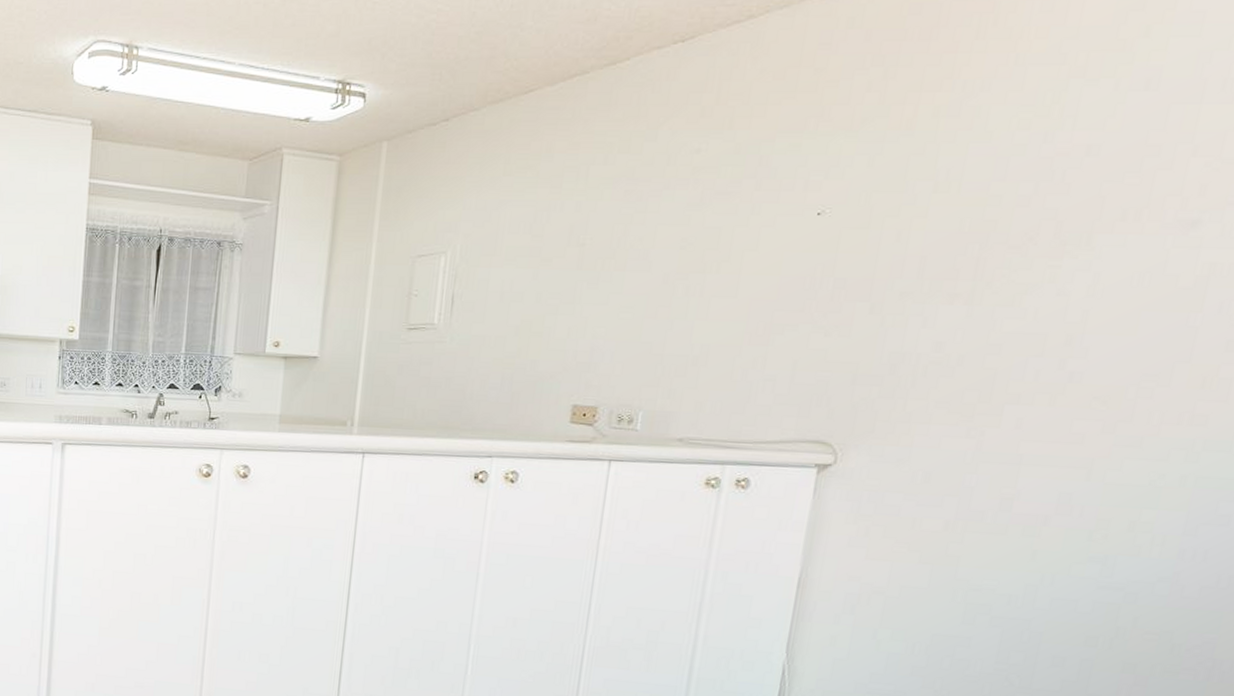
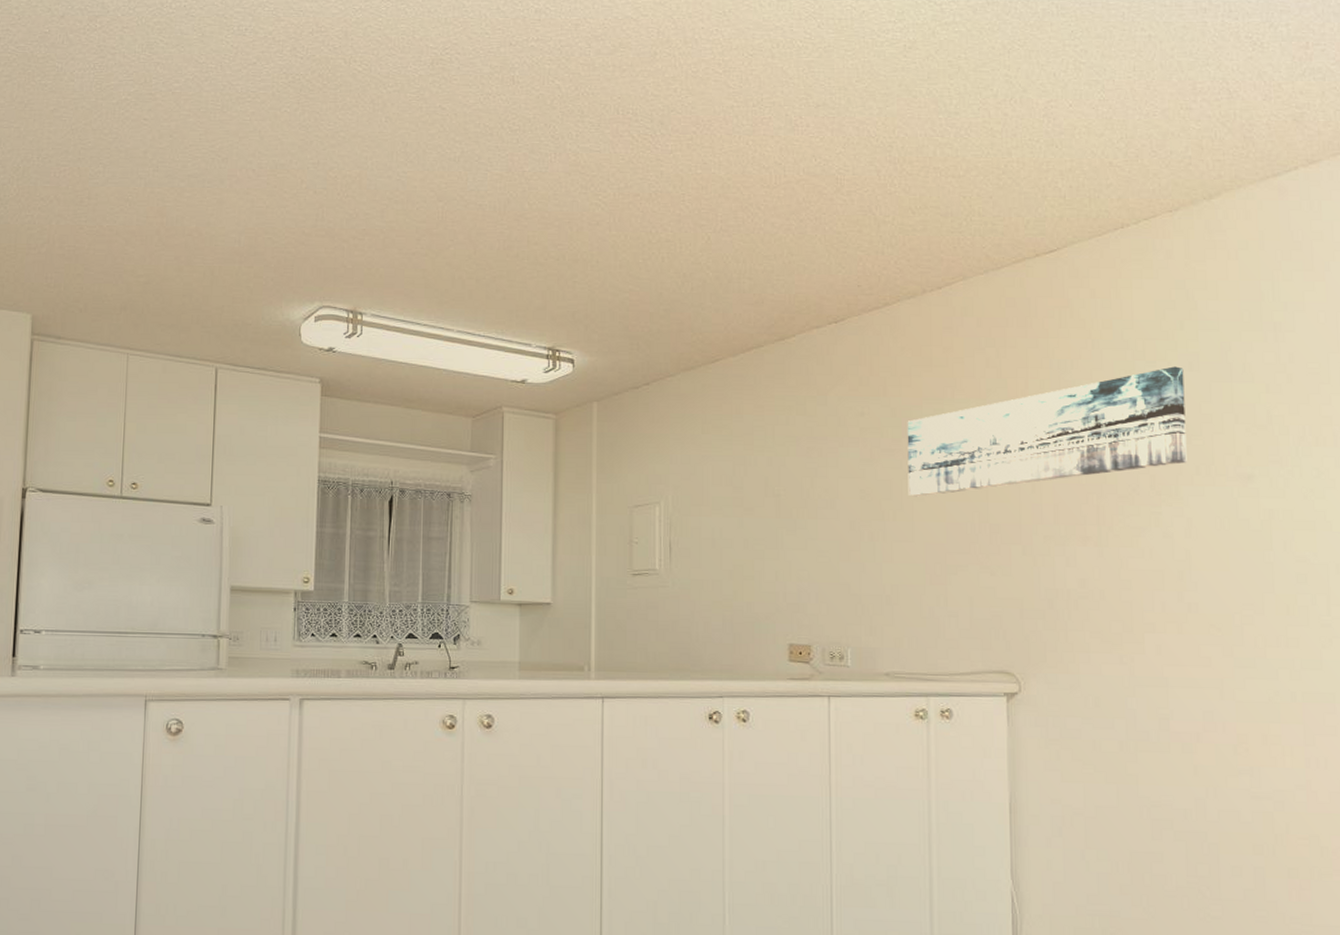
wall art: none [739,85,1137,247] -> present [907,366,1187,497]

